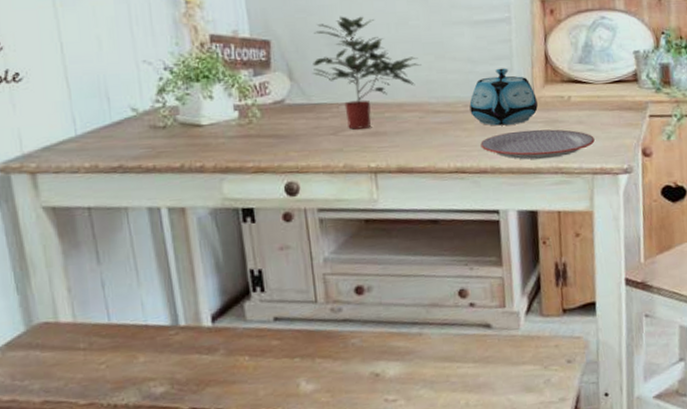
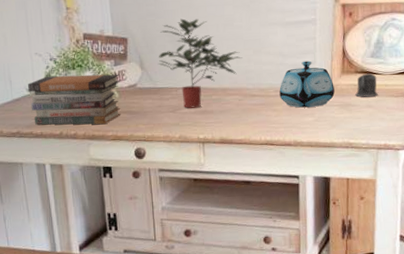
book stack: none [133,86,265,156] -> present [28,74,121,125]
plate: present [480,129,595,160] -> none [286,111,381,136]
mug: none [562,82,590,112] -> present [355,73,378,98]

